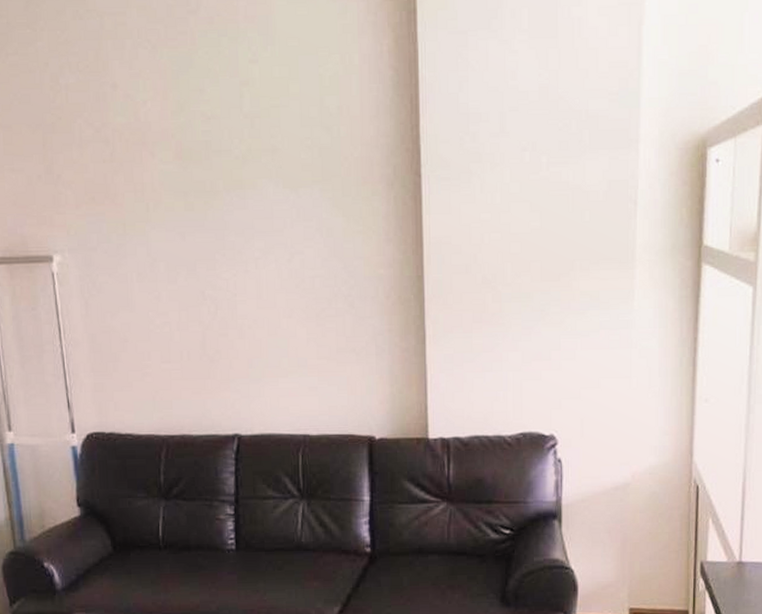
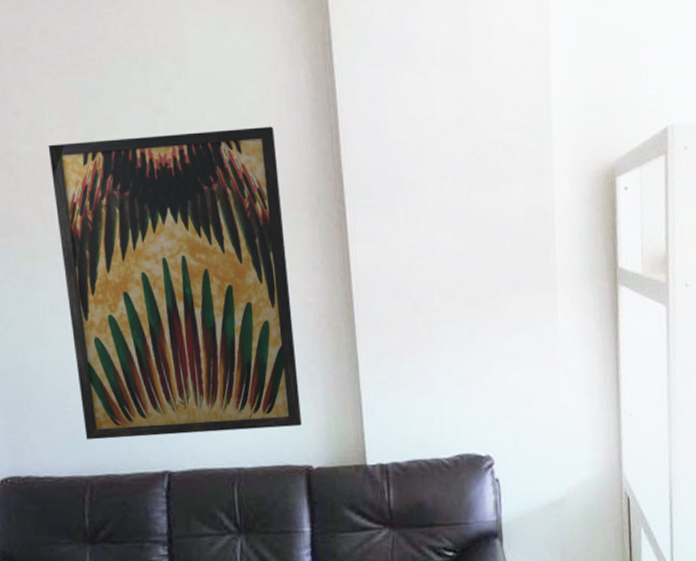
wall art: none [141,97,367,401] -> present [48,126,302,440]

